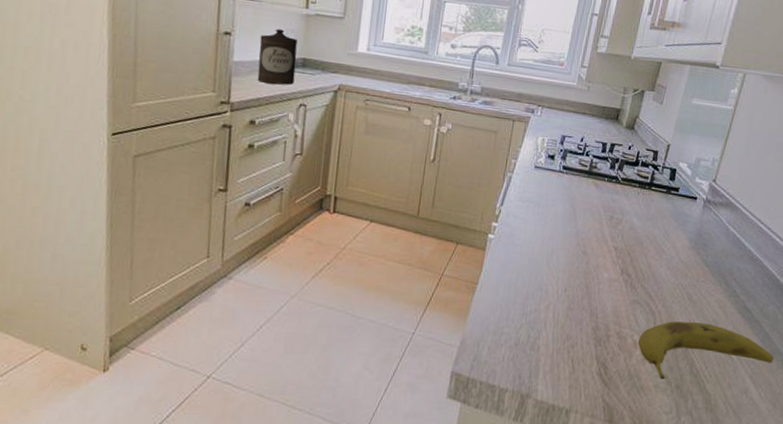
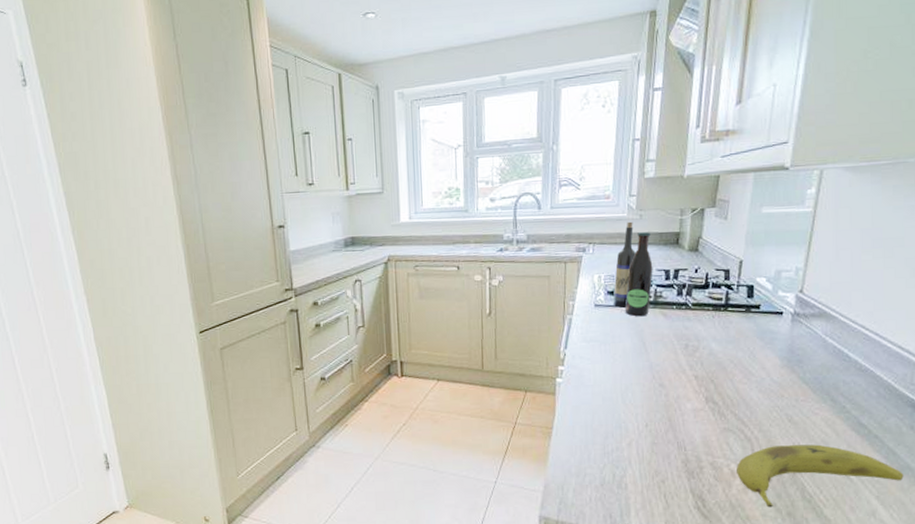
canister: present [257,29,297,86] -> none [310,214,347,267]
wine bottle: none [552,91,581,173] -> present [613,221,636,308]
bottle: none [561,103,595,184] -> present [624,232,653,317]

